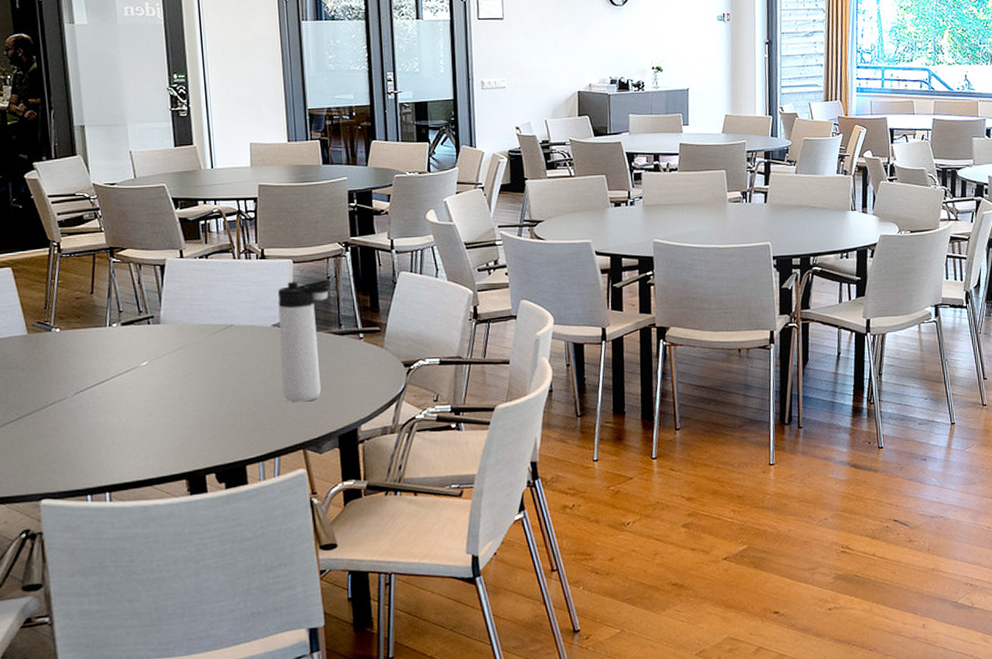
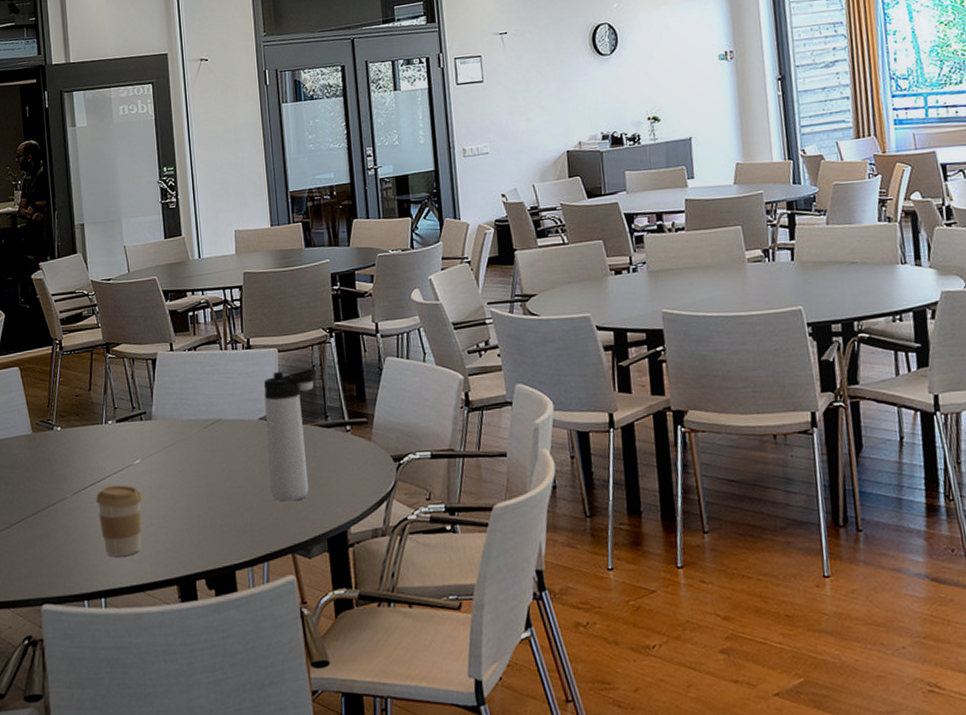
coffee cup: none [100,385,150,453] -> present [96,485,143,556]

